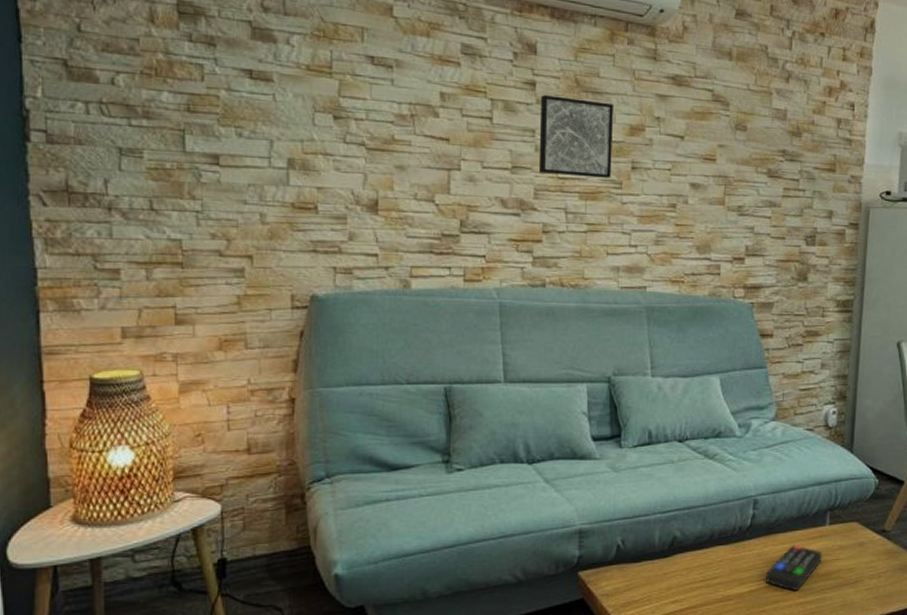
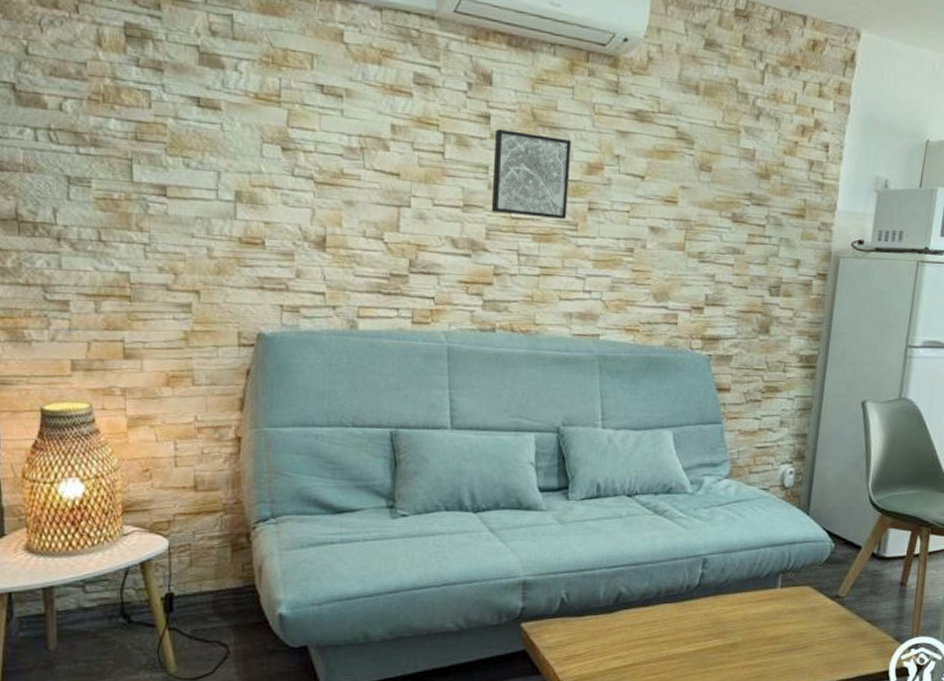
remote control: present [765,545,822,591] -> none [711,606,772,653]

